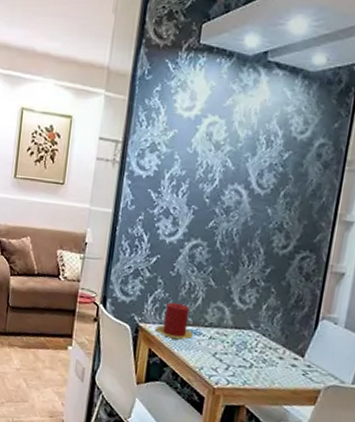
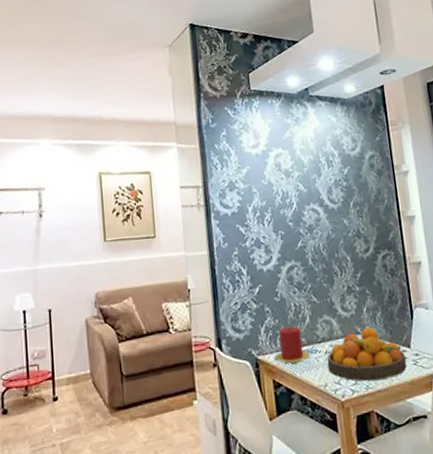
fruit bowl: none [208,325,296,381] -> present [327,327,407,382]

